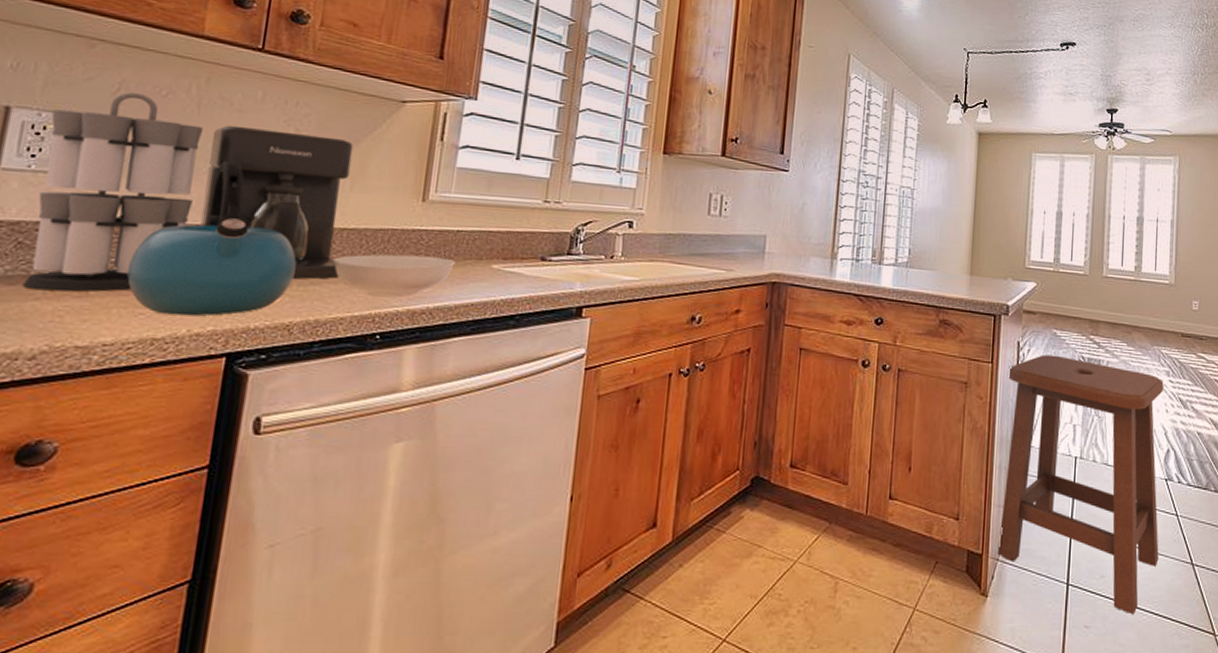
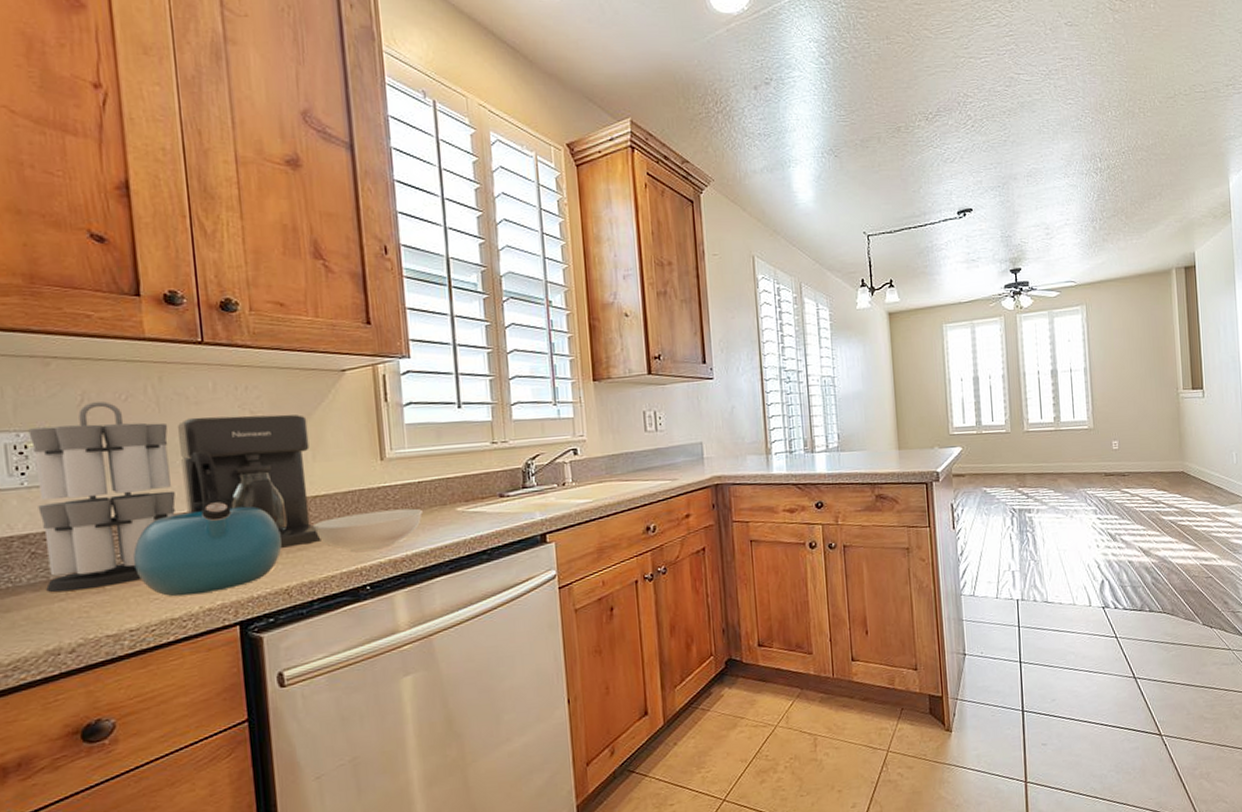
stool: present [997,354,1164,615] -> none [945,511,1104,729]

